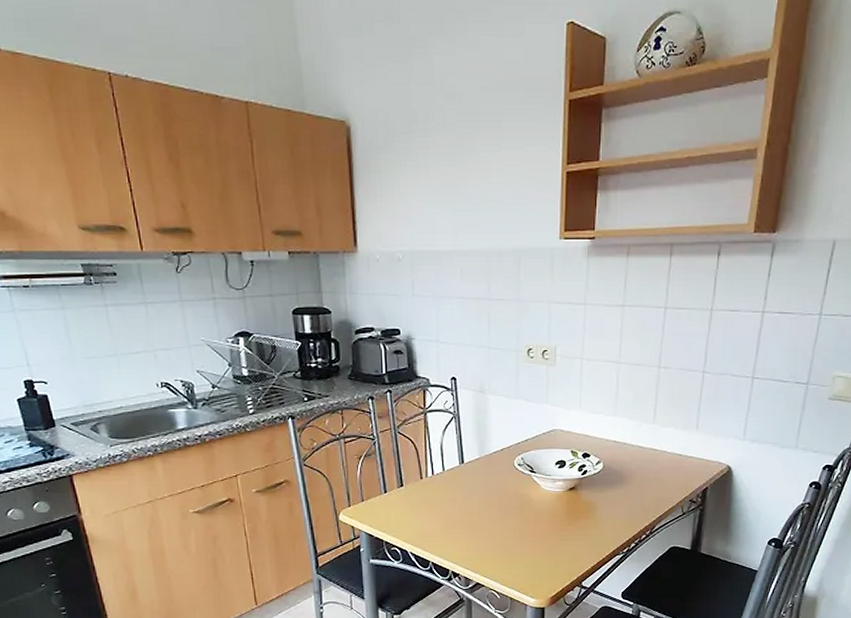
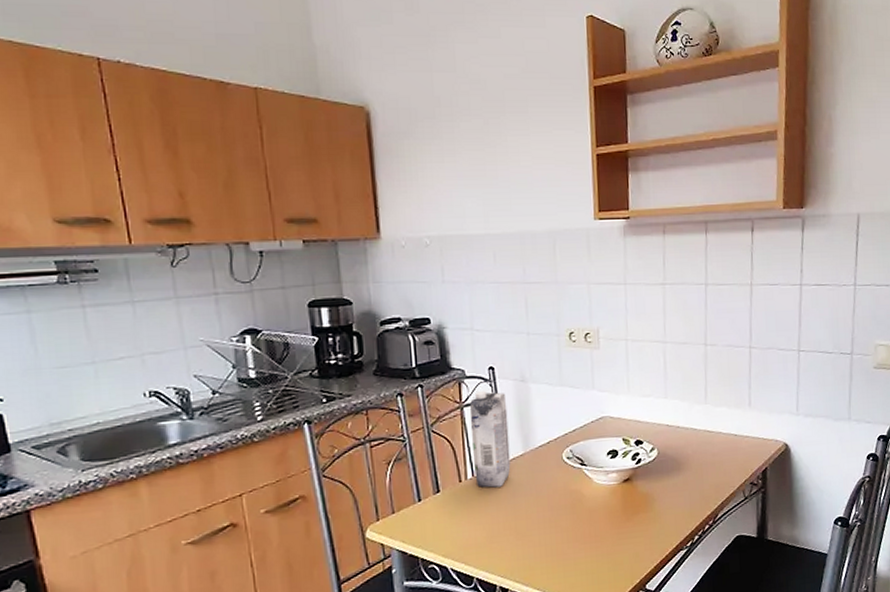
juice carton: none [432,399,467,486] -> present [470,391,511,488]

